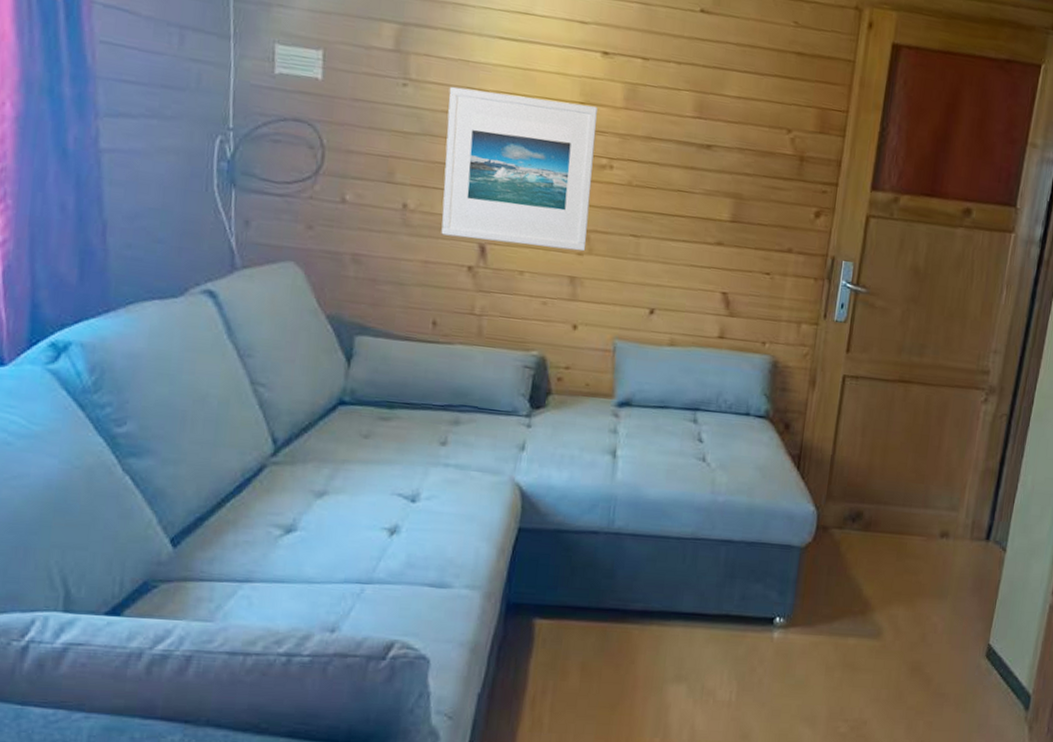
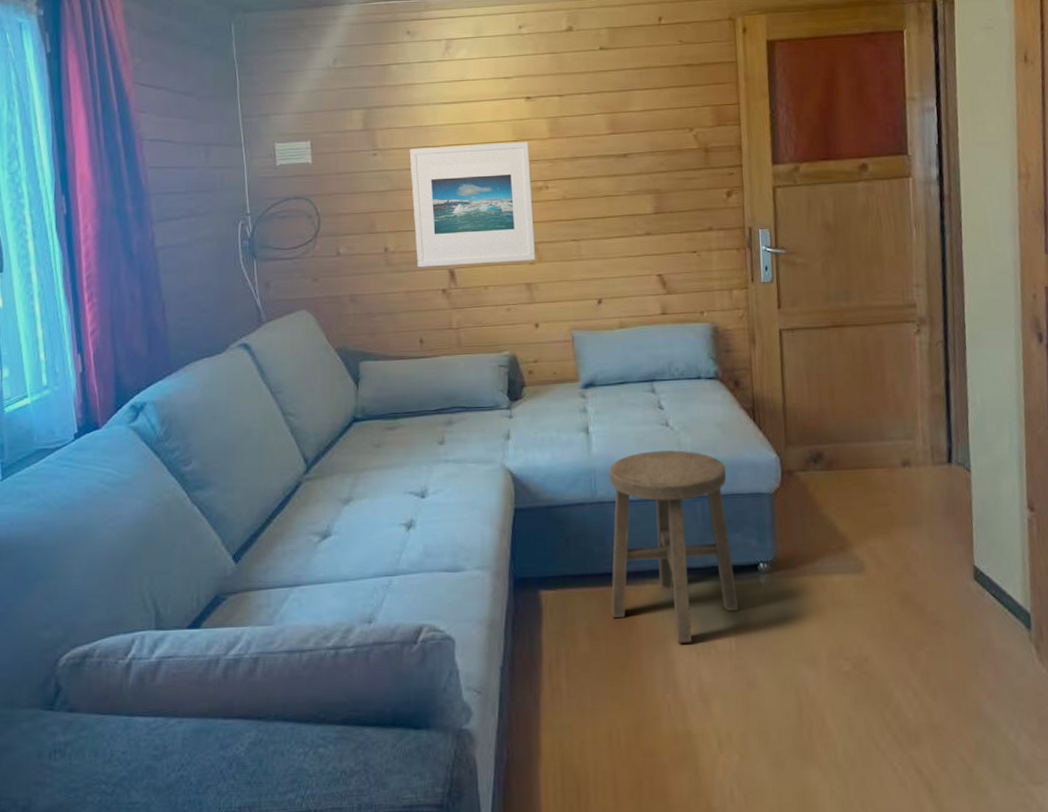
stool: none [609,485,759,690] -> present [609,450,739,644]

